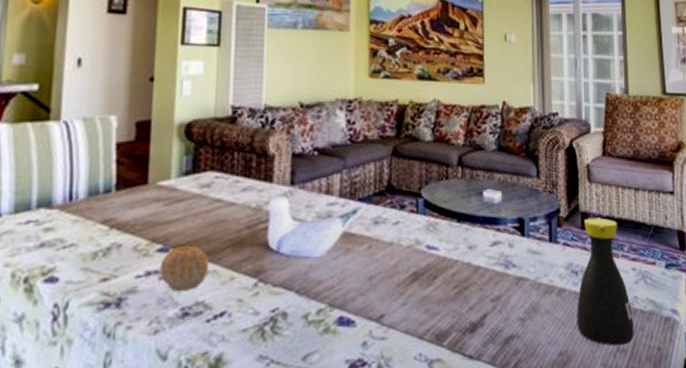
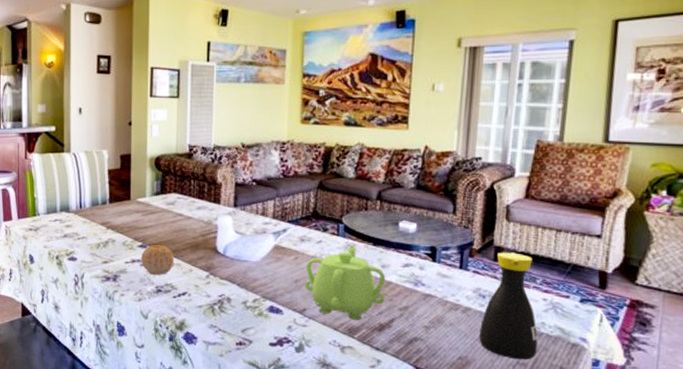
teapot: none [381,224,475,322] -> present [305,245,386,320]

